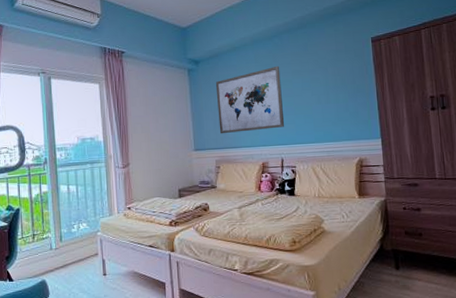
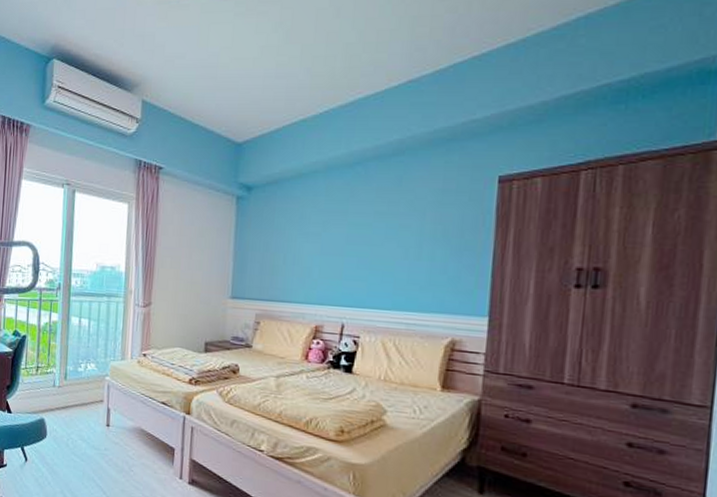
wall art: present [215,65,285,134] -> none [265,202,359,285]

